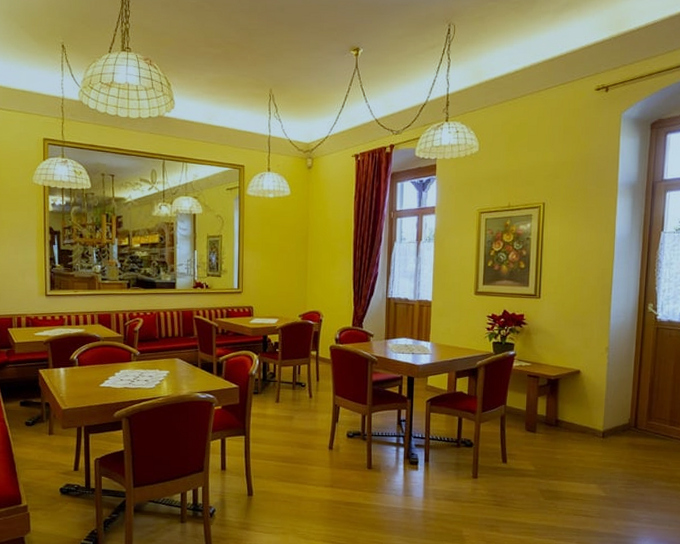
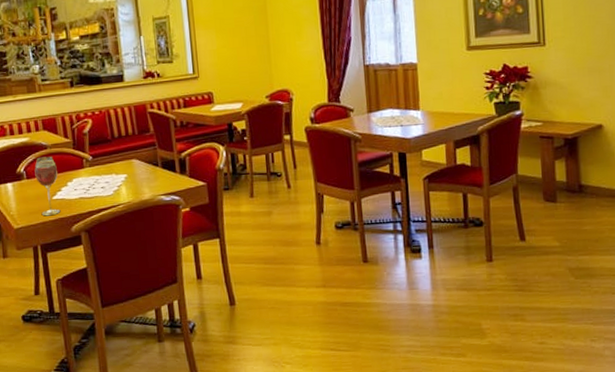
wineglass: none [86,347,108,401] -> present [34,156,61,216]

